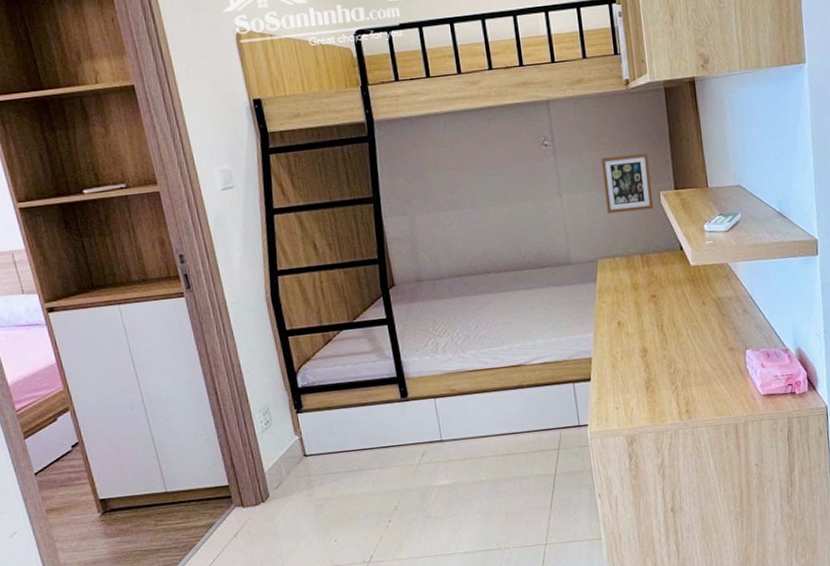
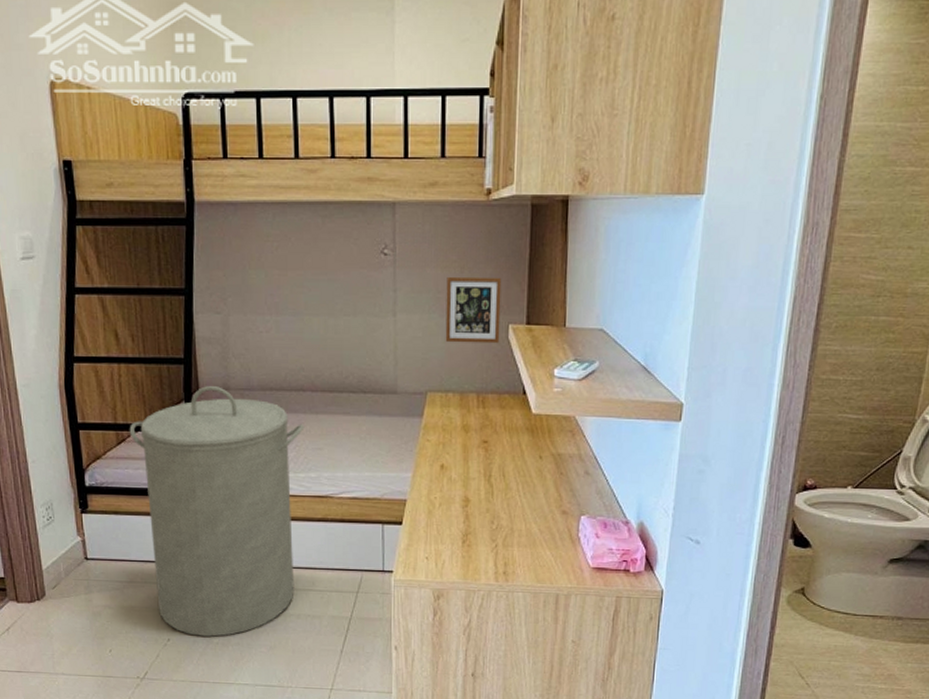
laundry hamper: none [334,279,501,514] -> present [129,386,305,637]

